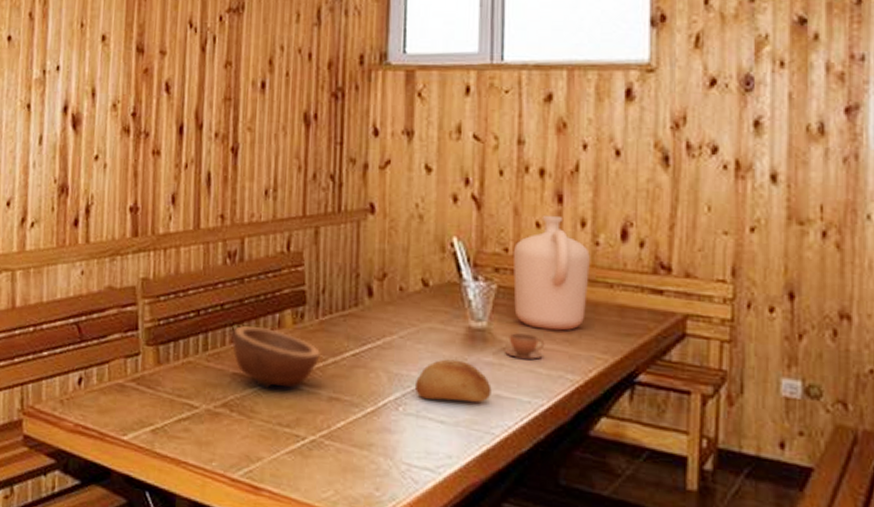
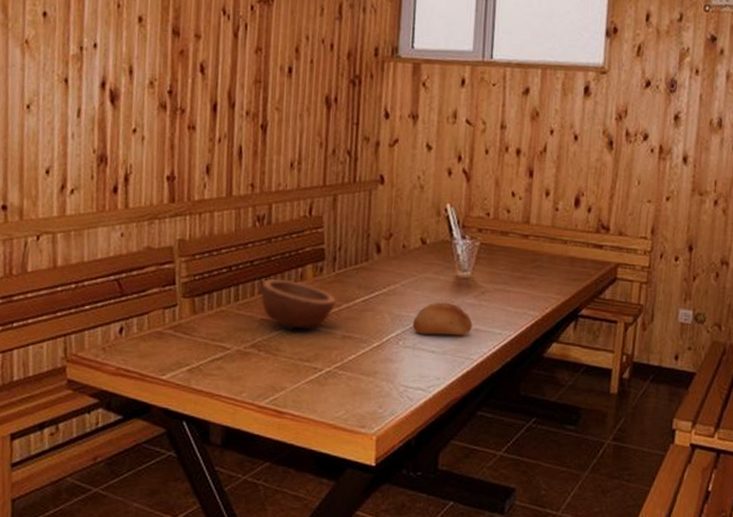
teacup: present [505,333,545,359] -> none [484,280,514,300]
water jug: present [513,215,590,331] -> none [492,186,551,278]

